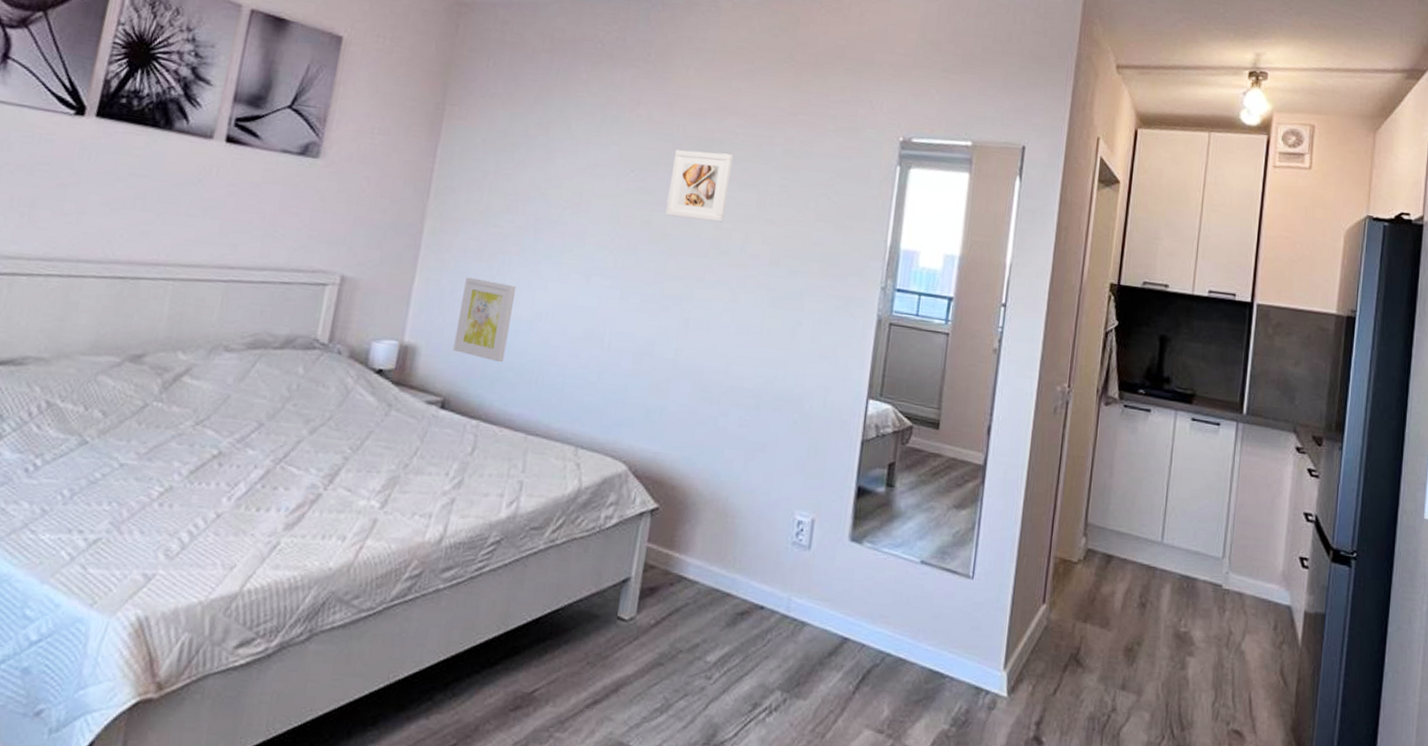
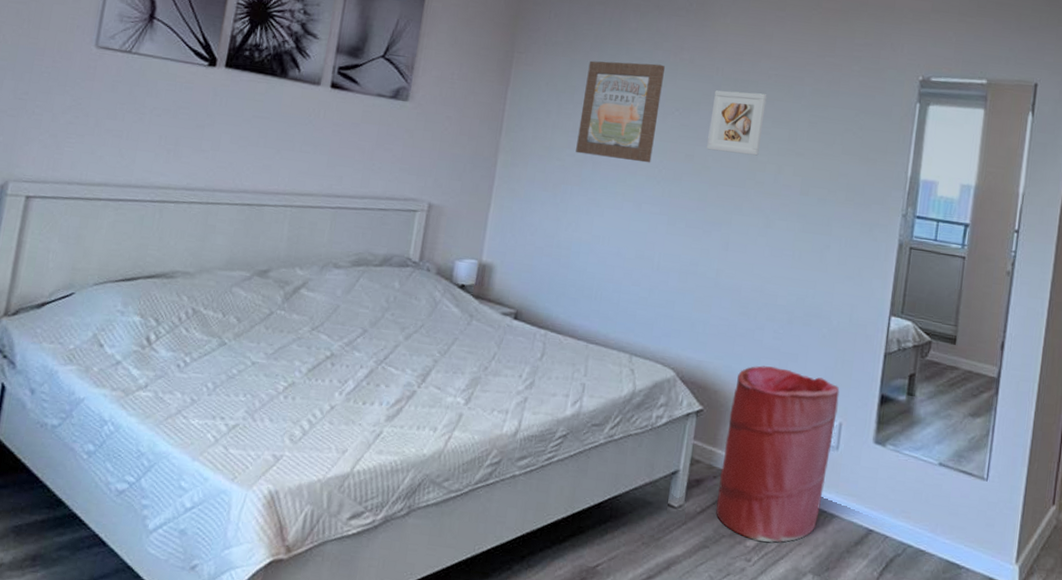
wall art: present [453,277,517,363] -> none [524,204,577,280]
wall art: none [515,115,619,230] -> present [575,60,665,163]
laundry hamper: none [672,456,812,657] -> present [716,365,840,543]

